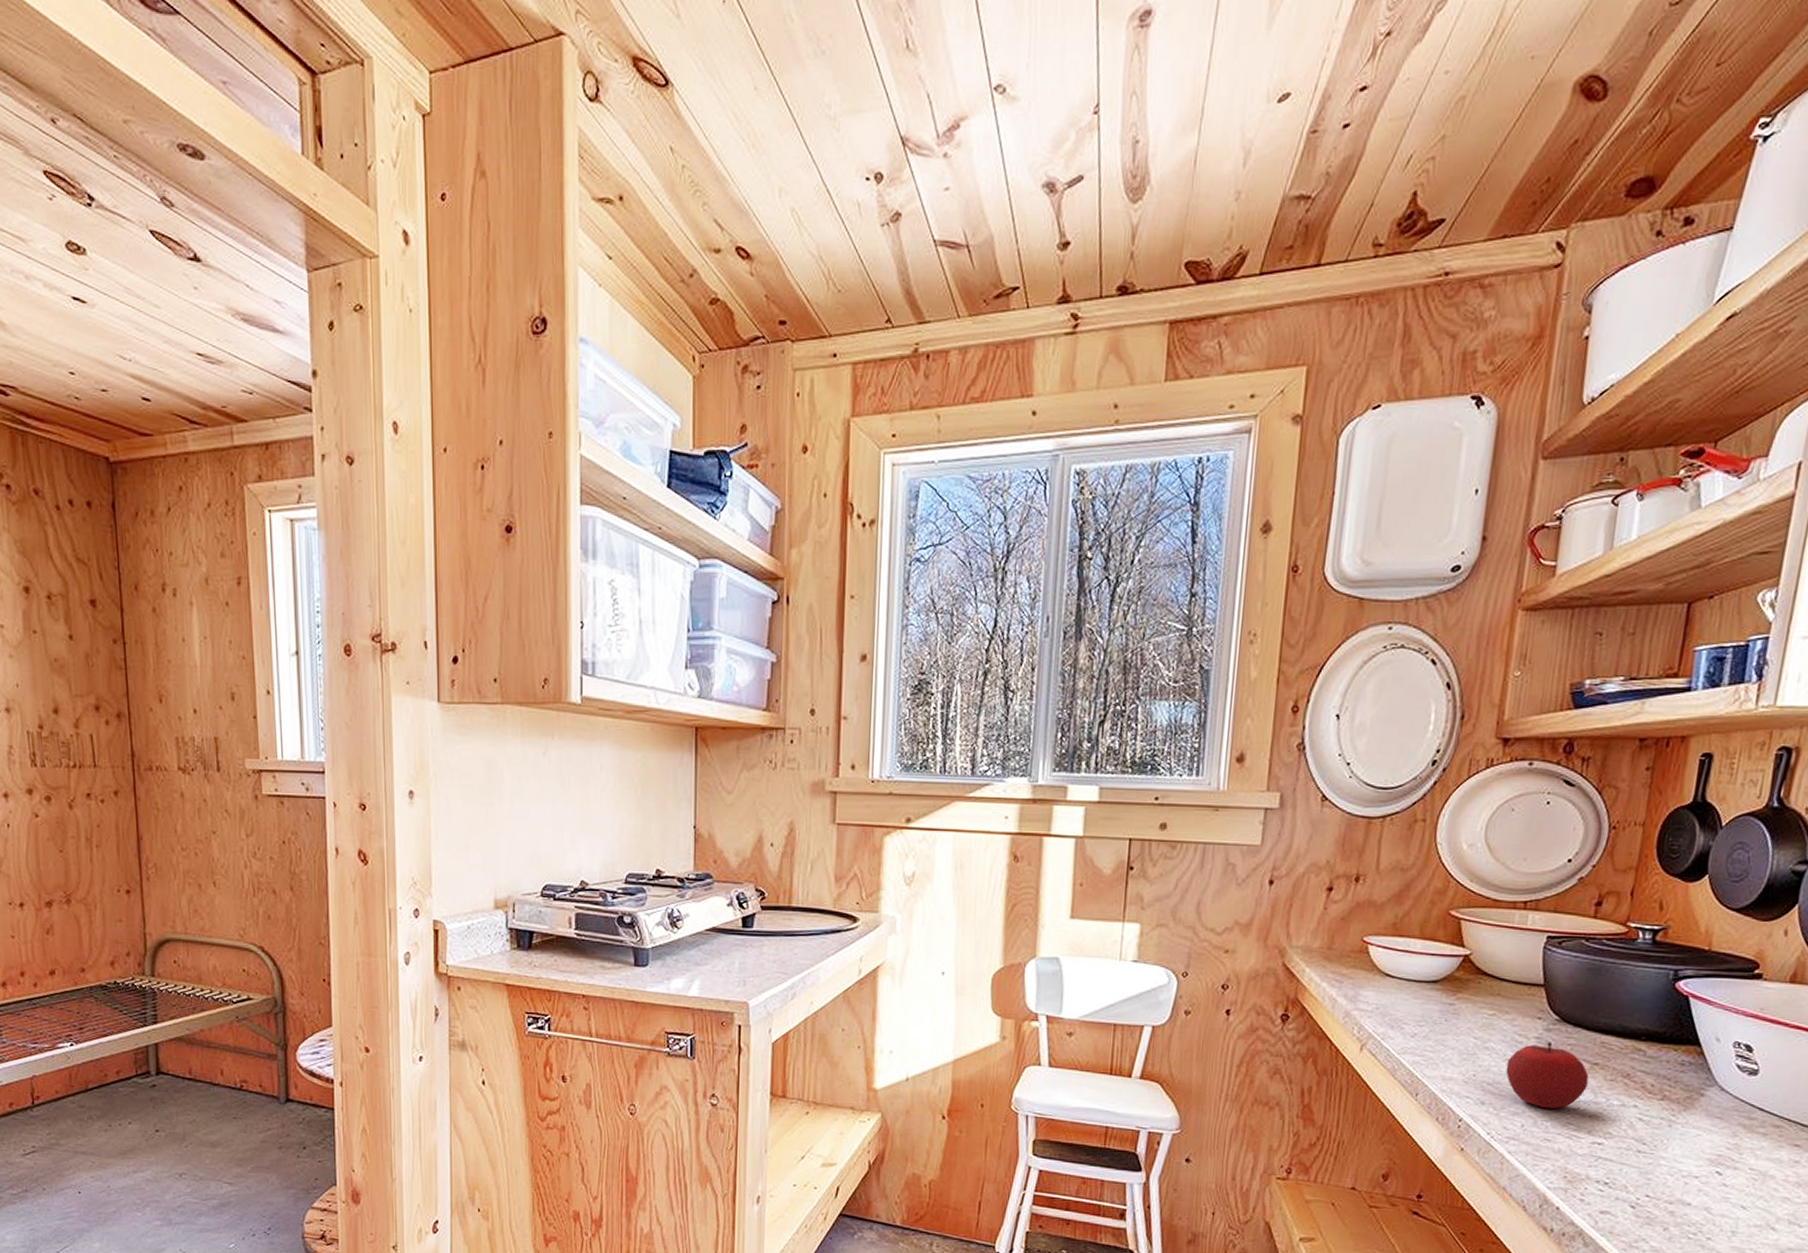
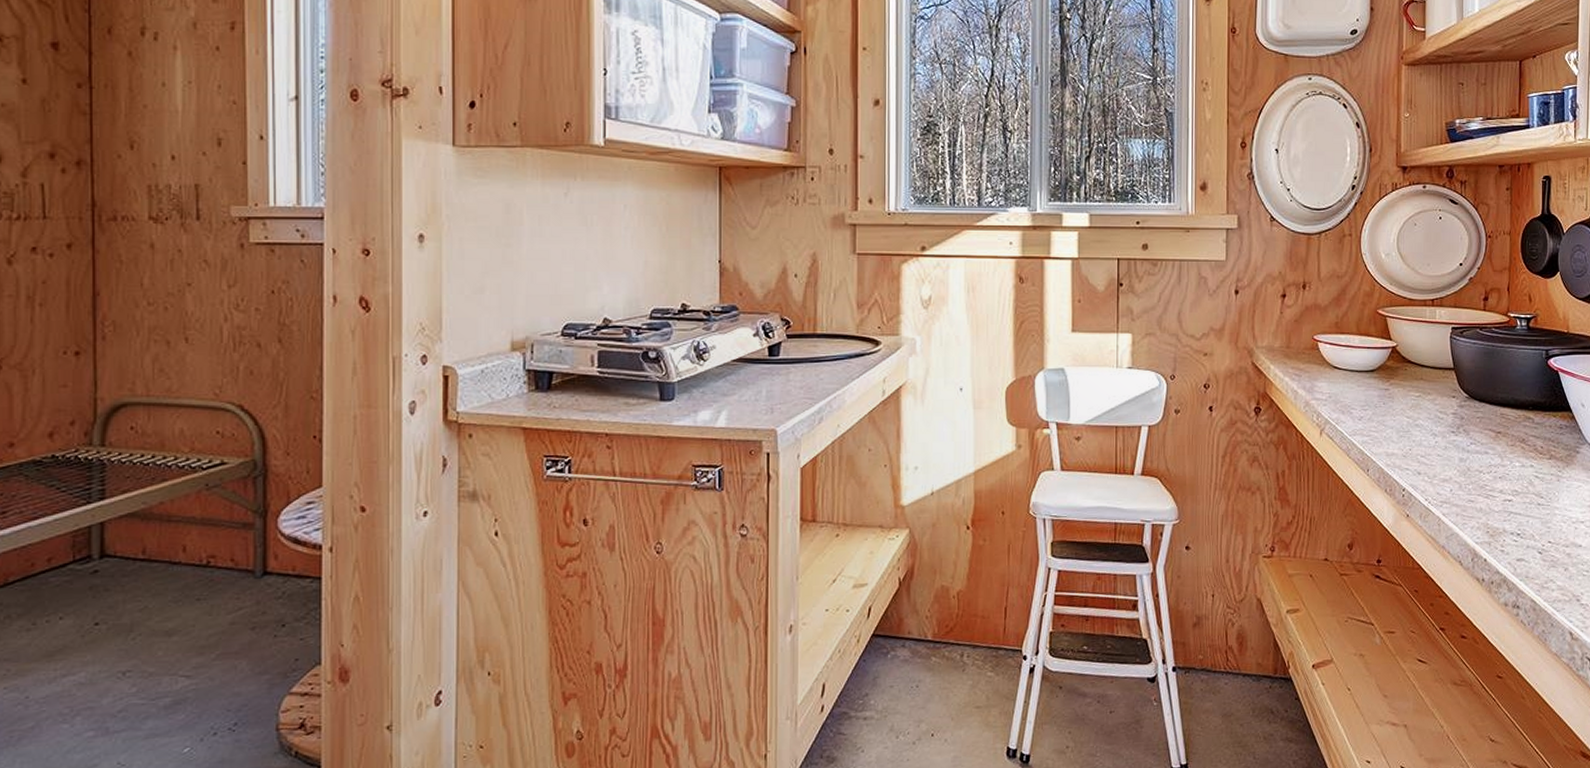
apple: present [1505,1042,1589,1109] -> none [1433,416,1495,474]

